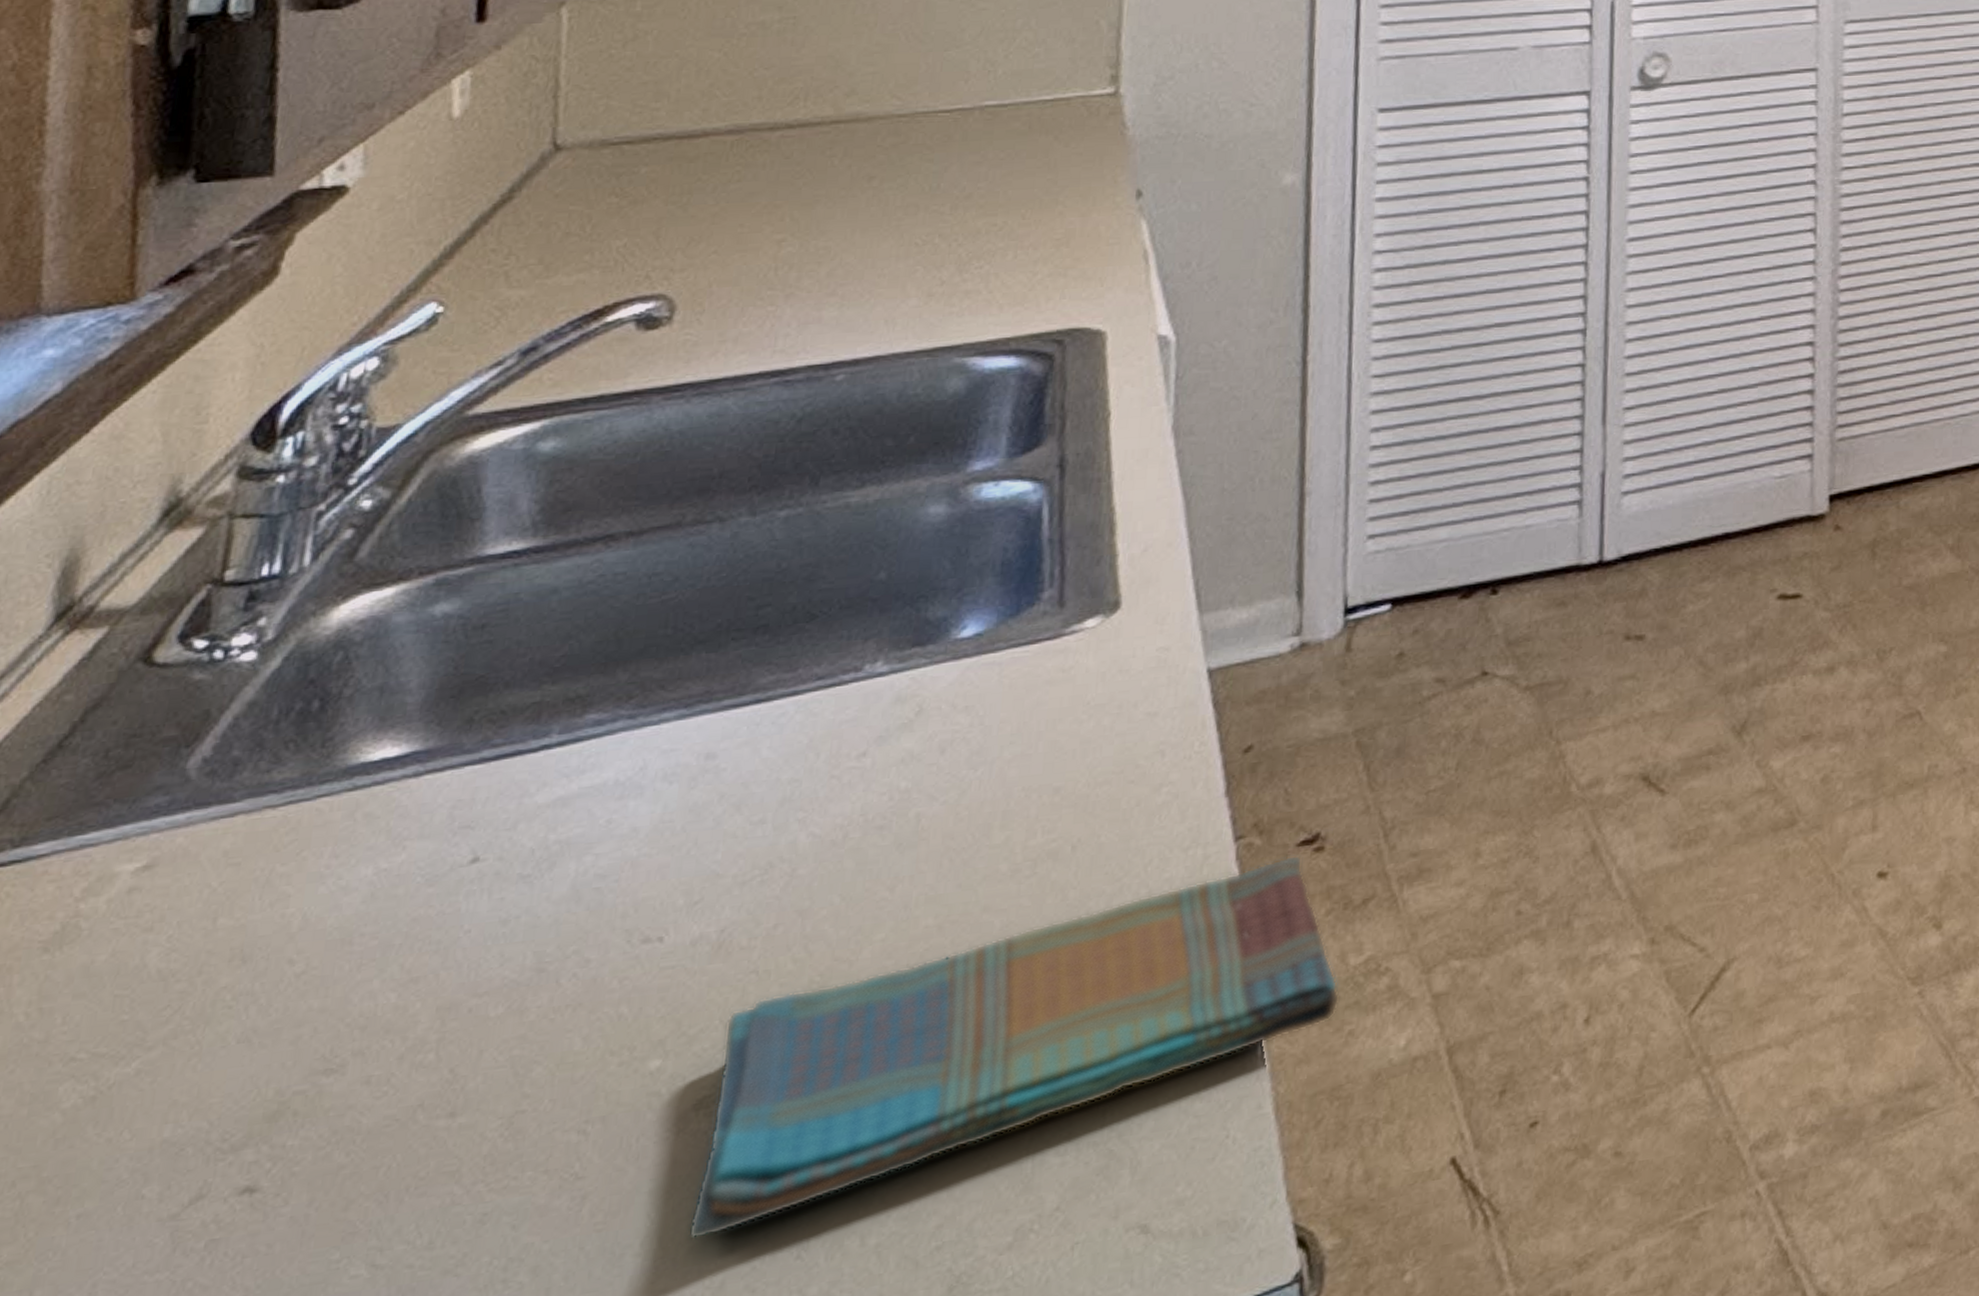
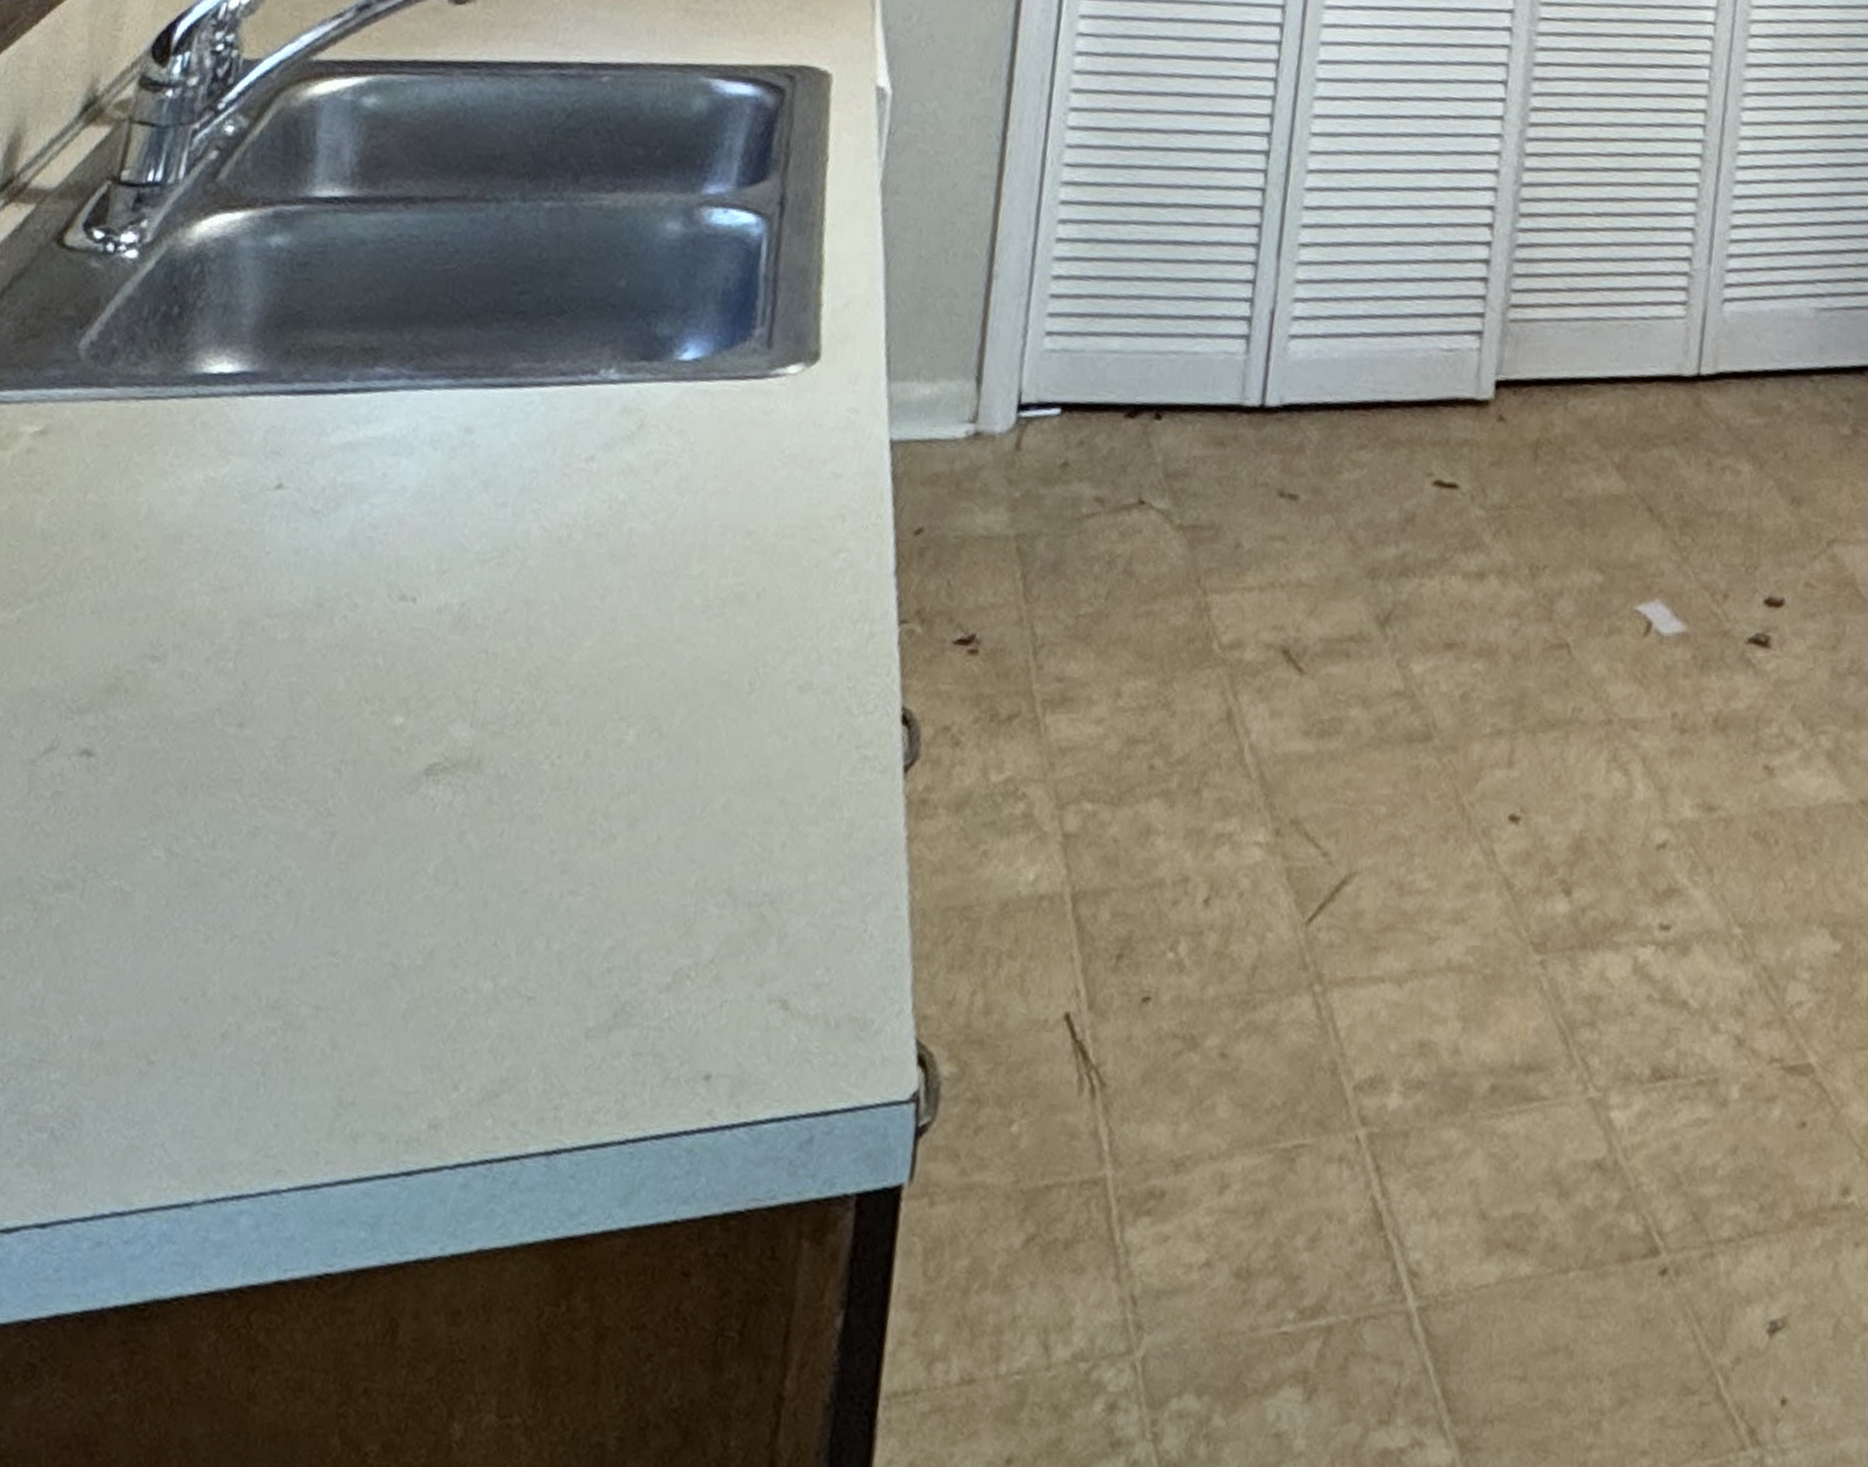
dish towel: present [687,854,1340,1240] -> none [409,651,979,903]

